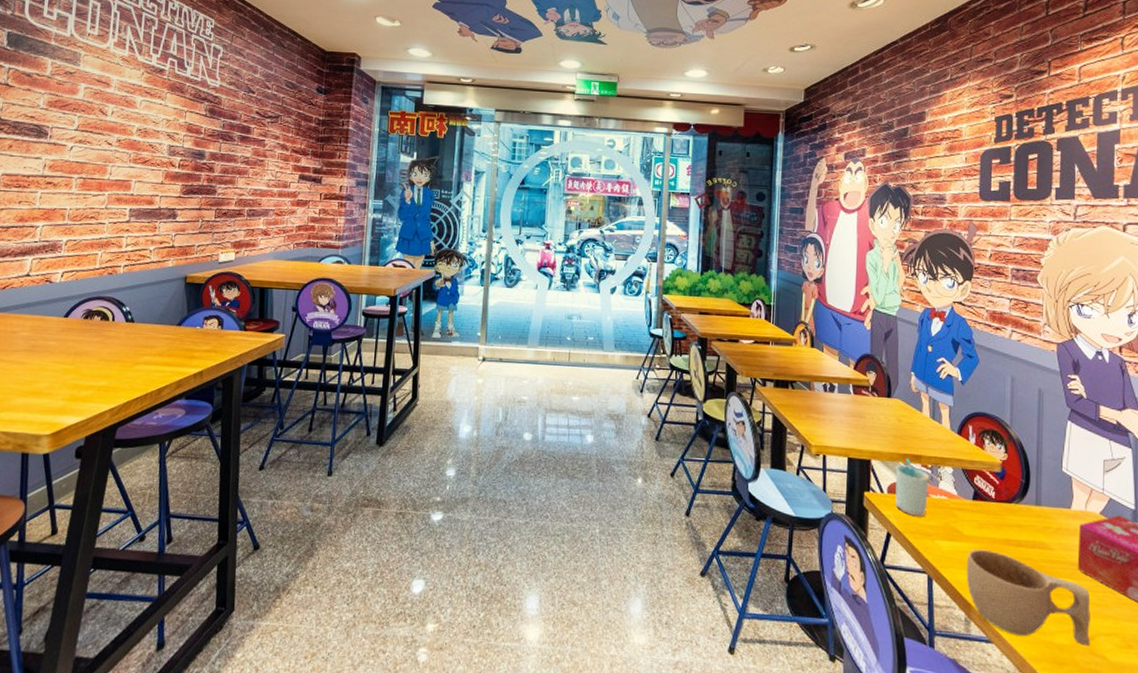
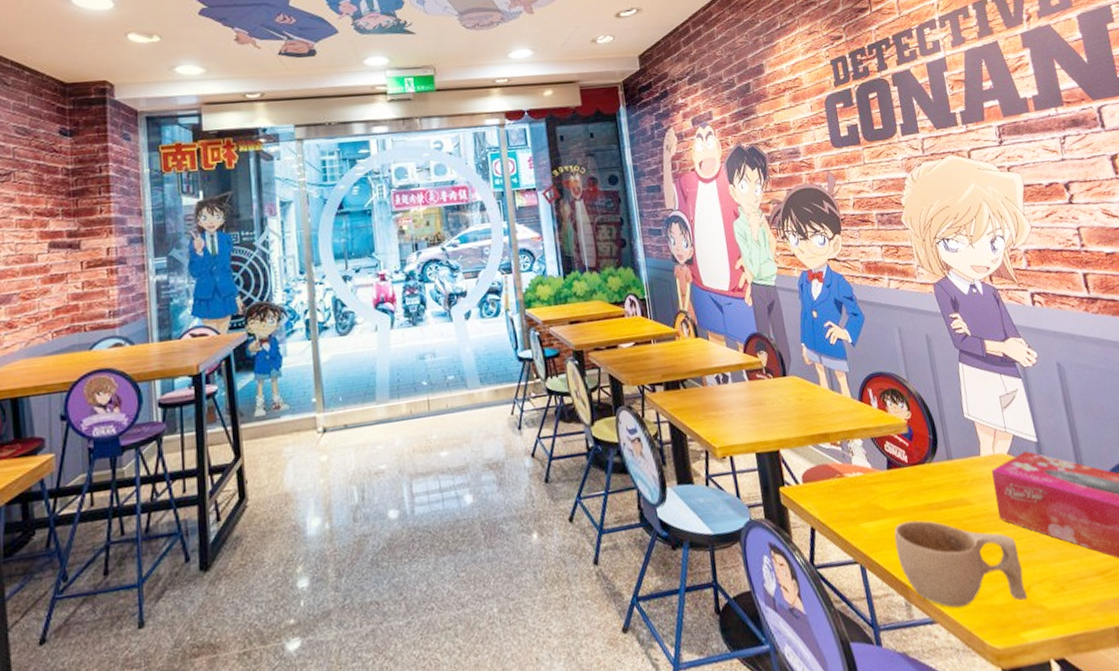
cup: present [895,459,930,517] -> none [805,440,846,503]

